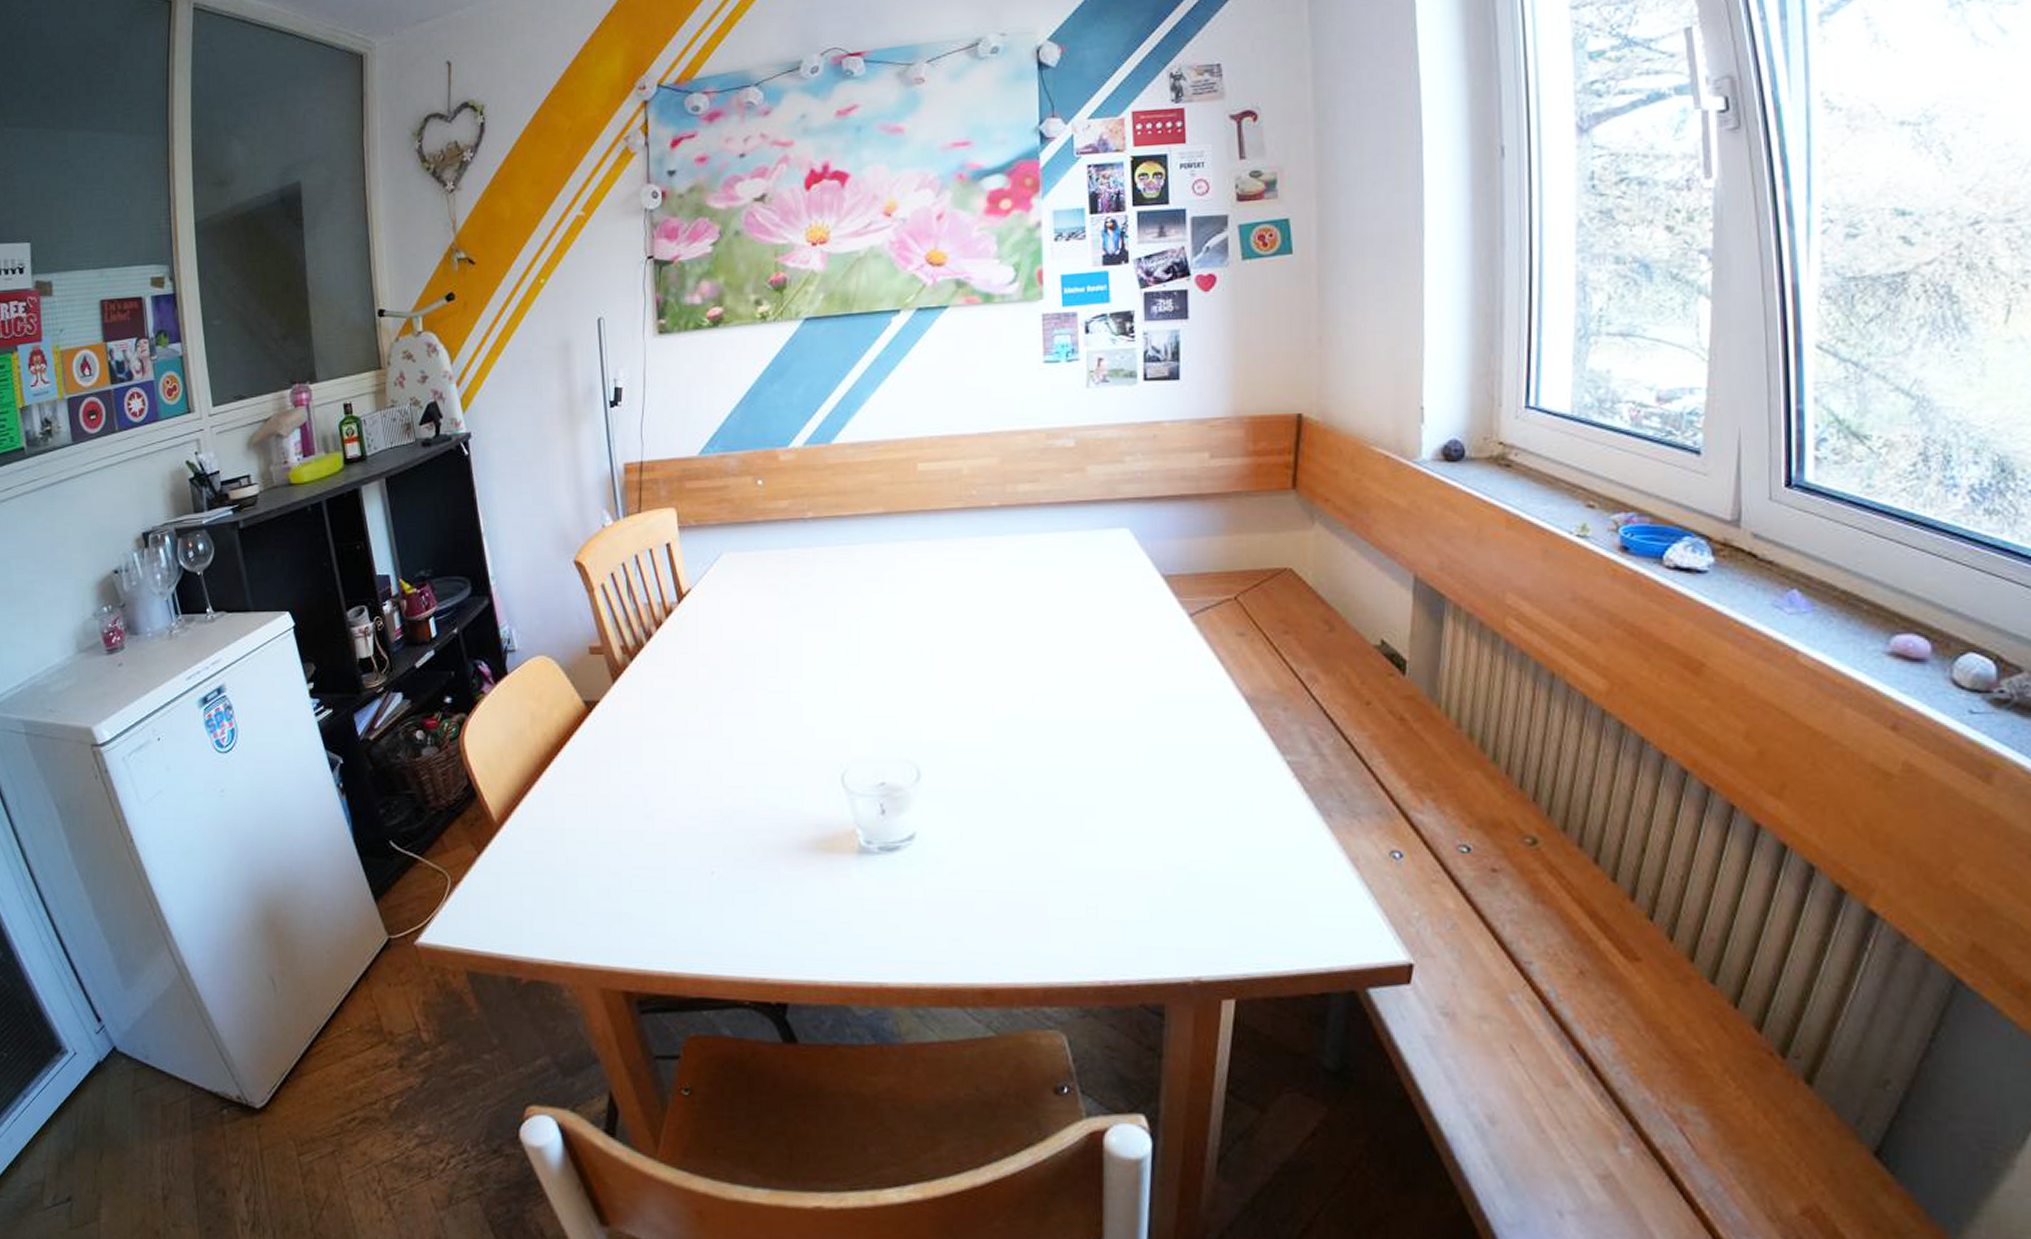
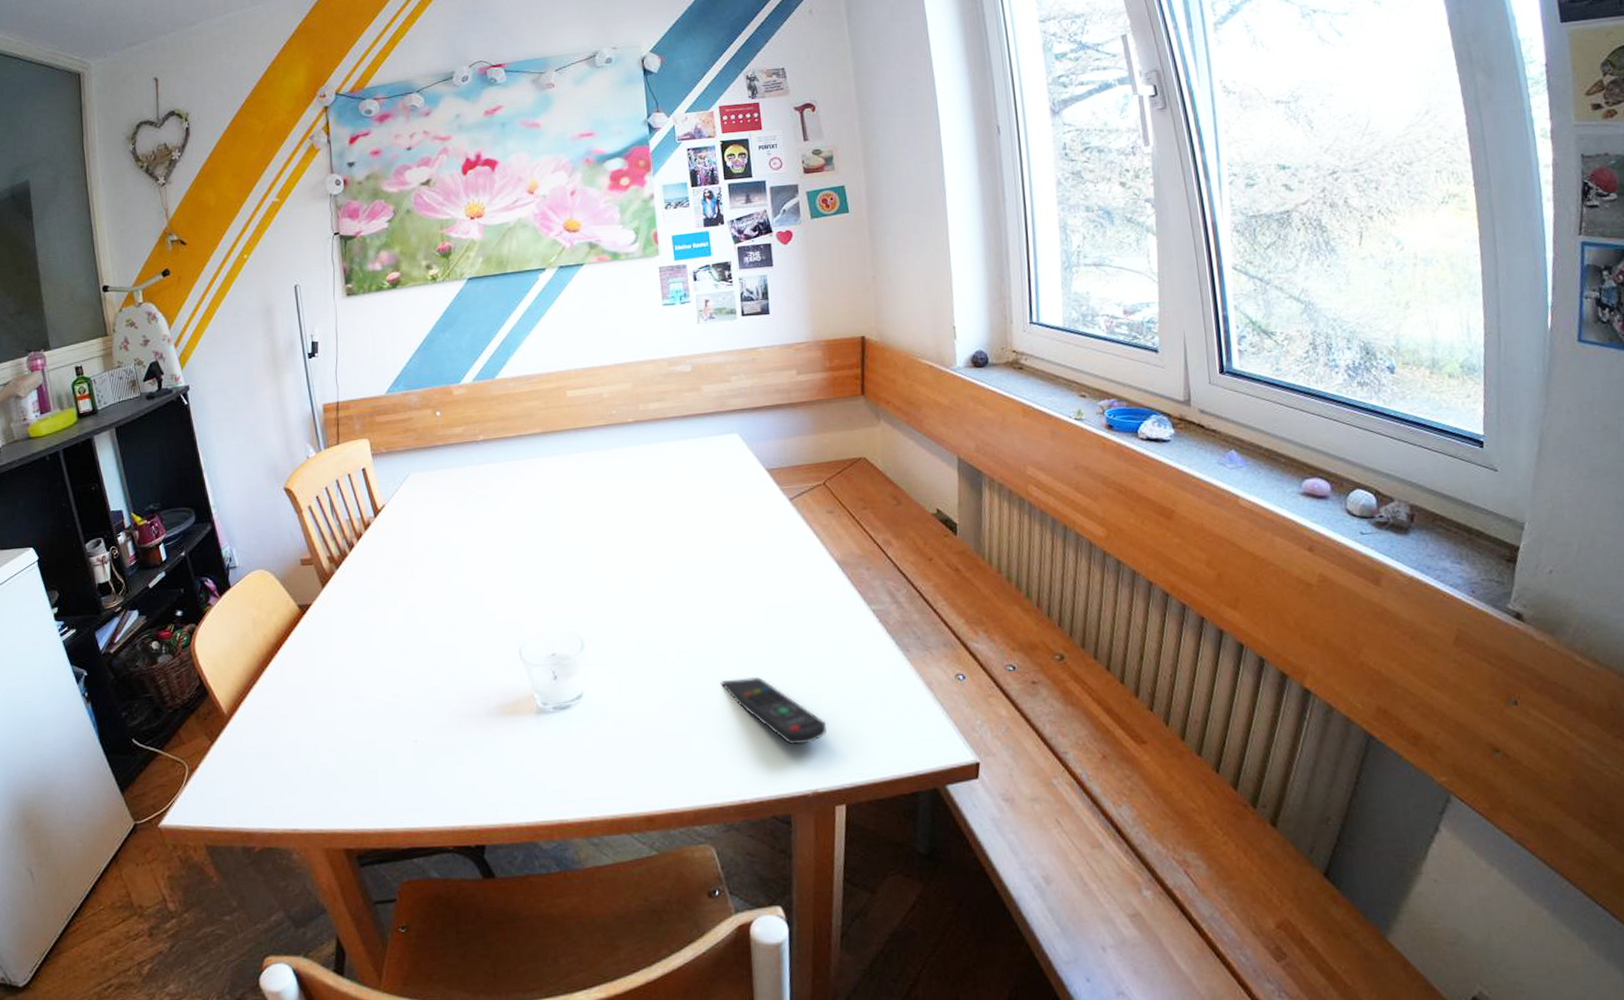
remote control: none [1086,831,1217,921] -> present [720,676,827,745]

